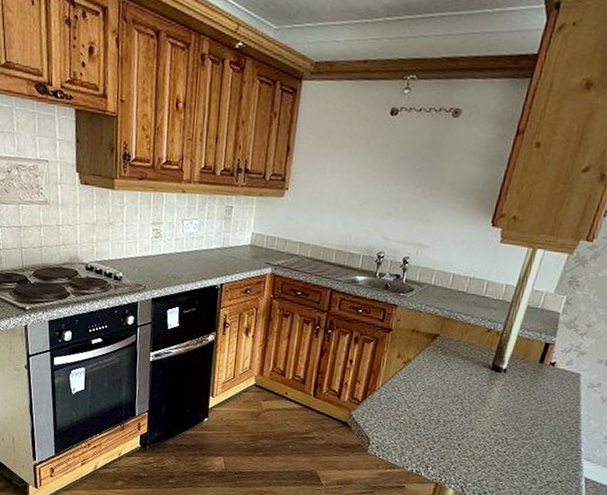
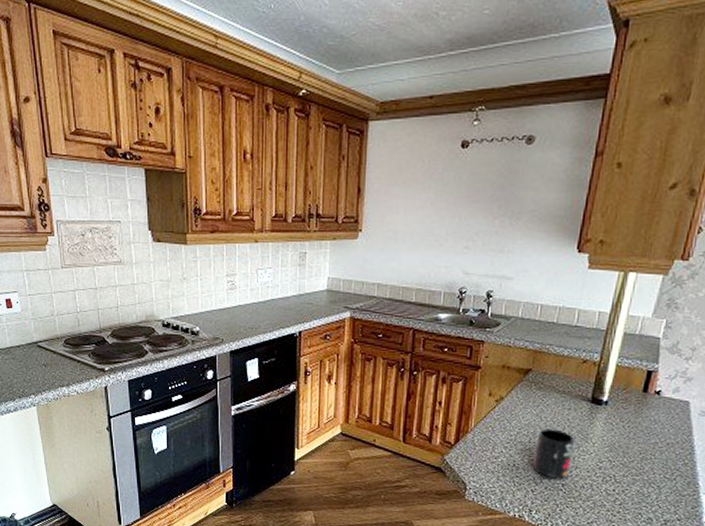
mug: none [432,391,474,439] -> present [532,428,576,479]

